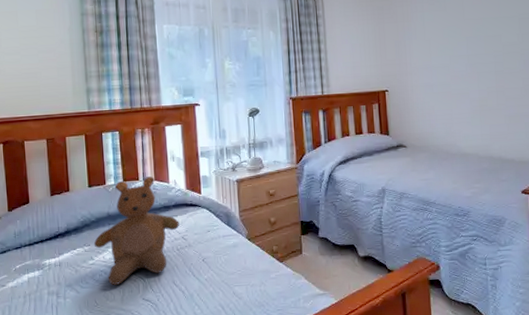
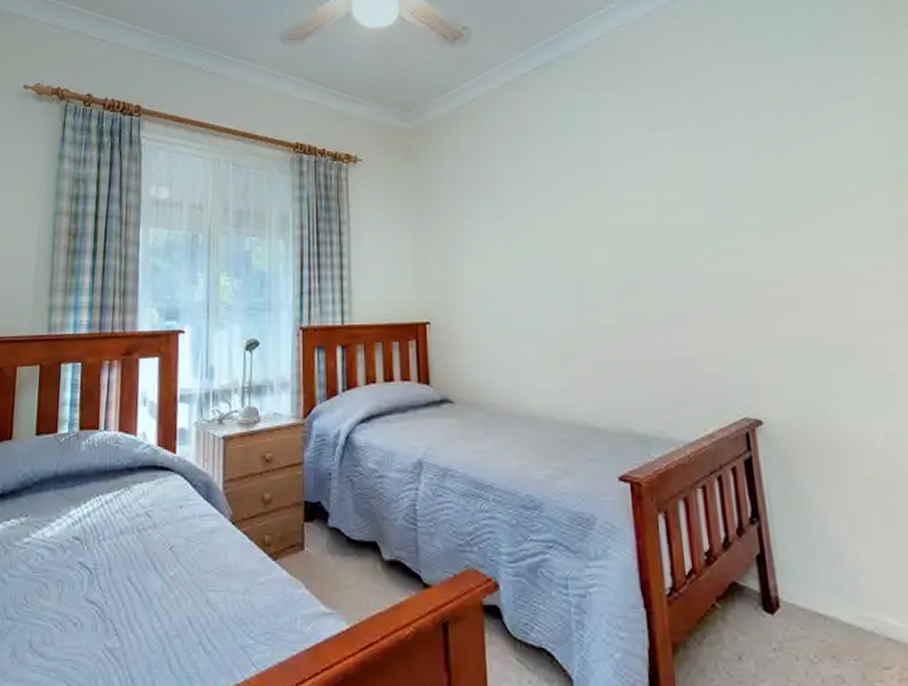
teddy bear: present [93,176,179,286] -> none [32,425,144,577]

